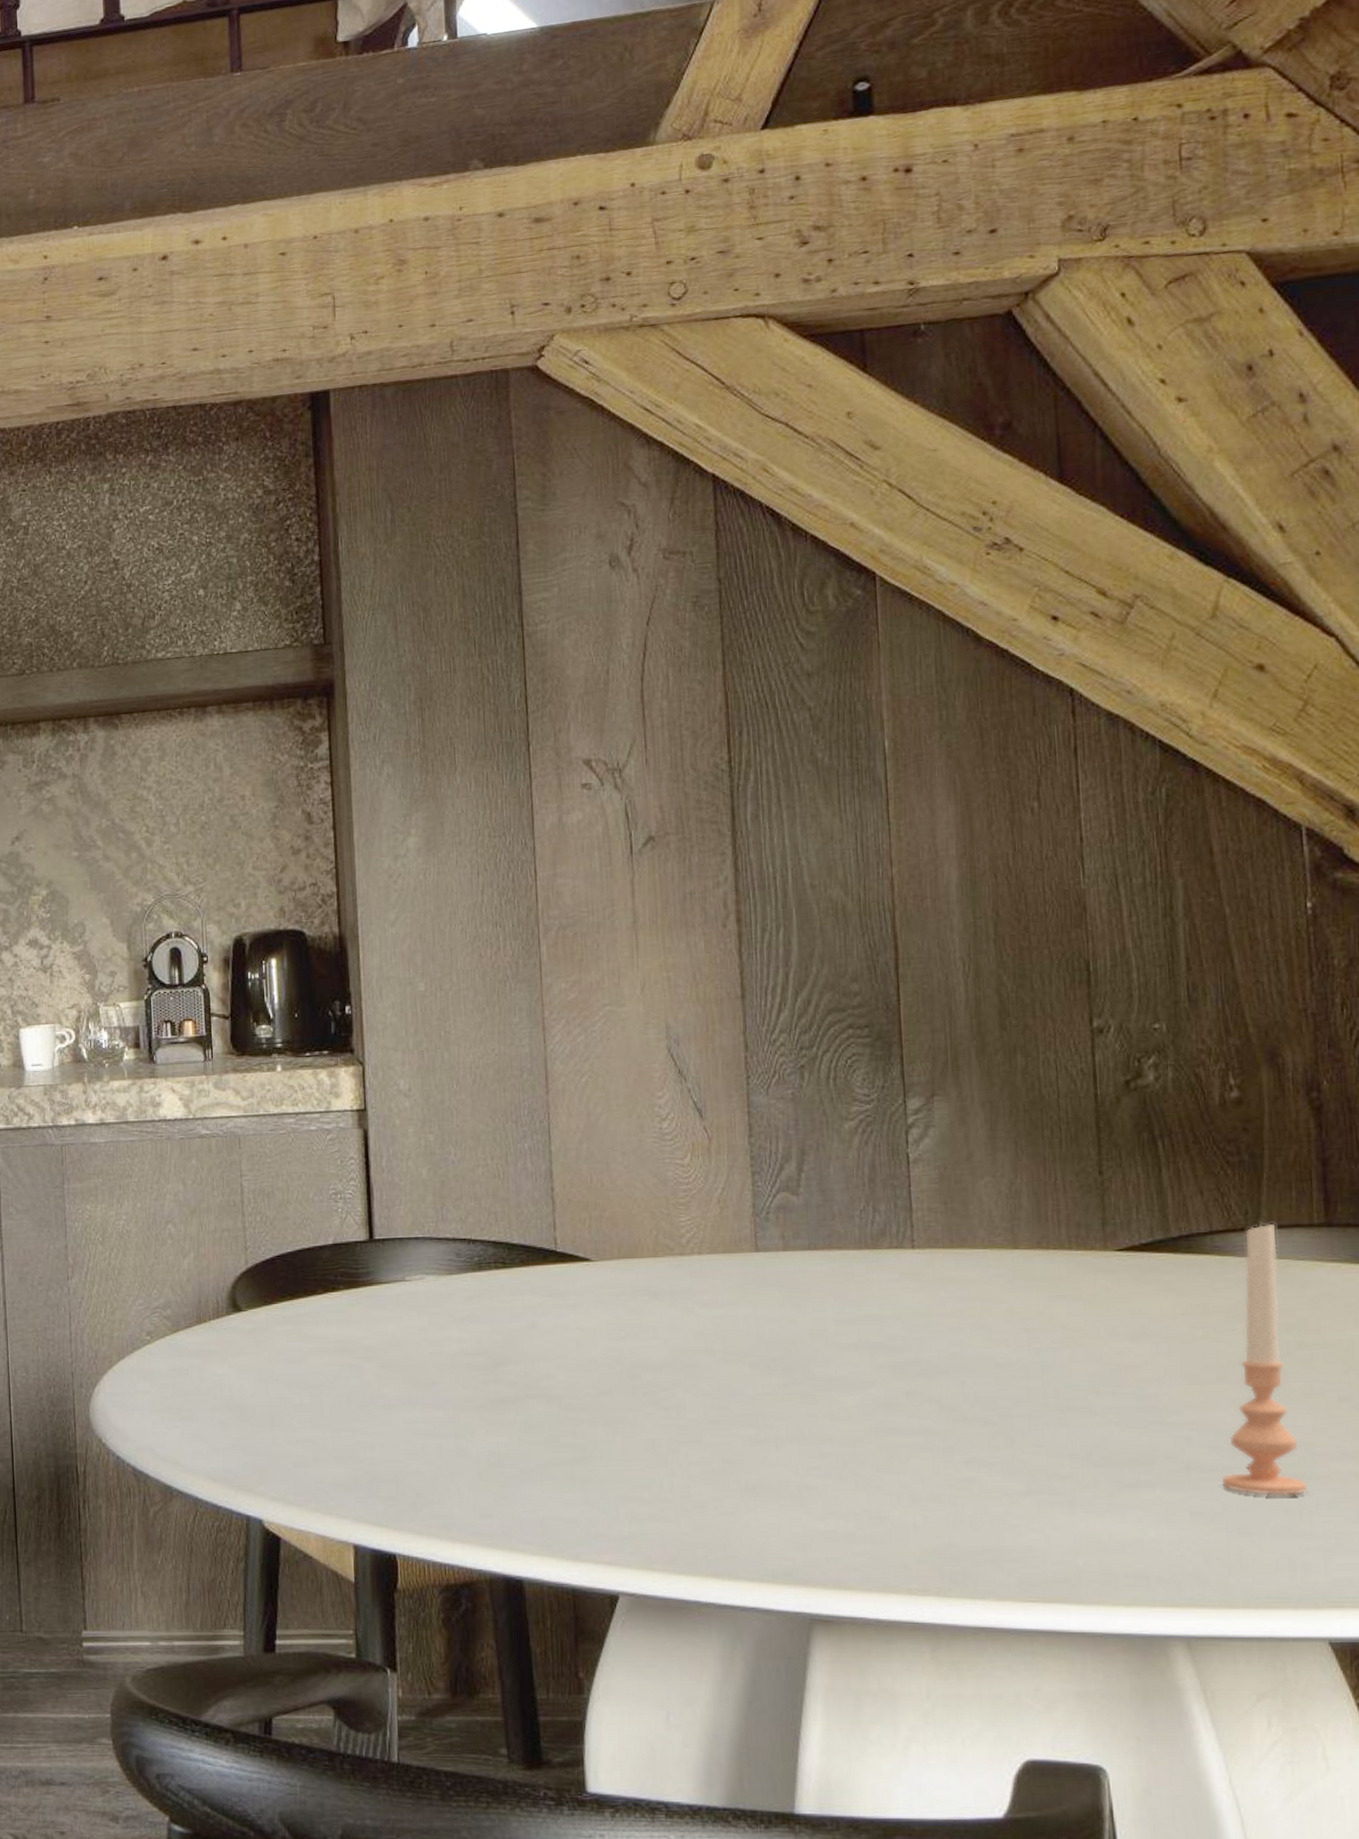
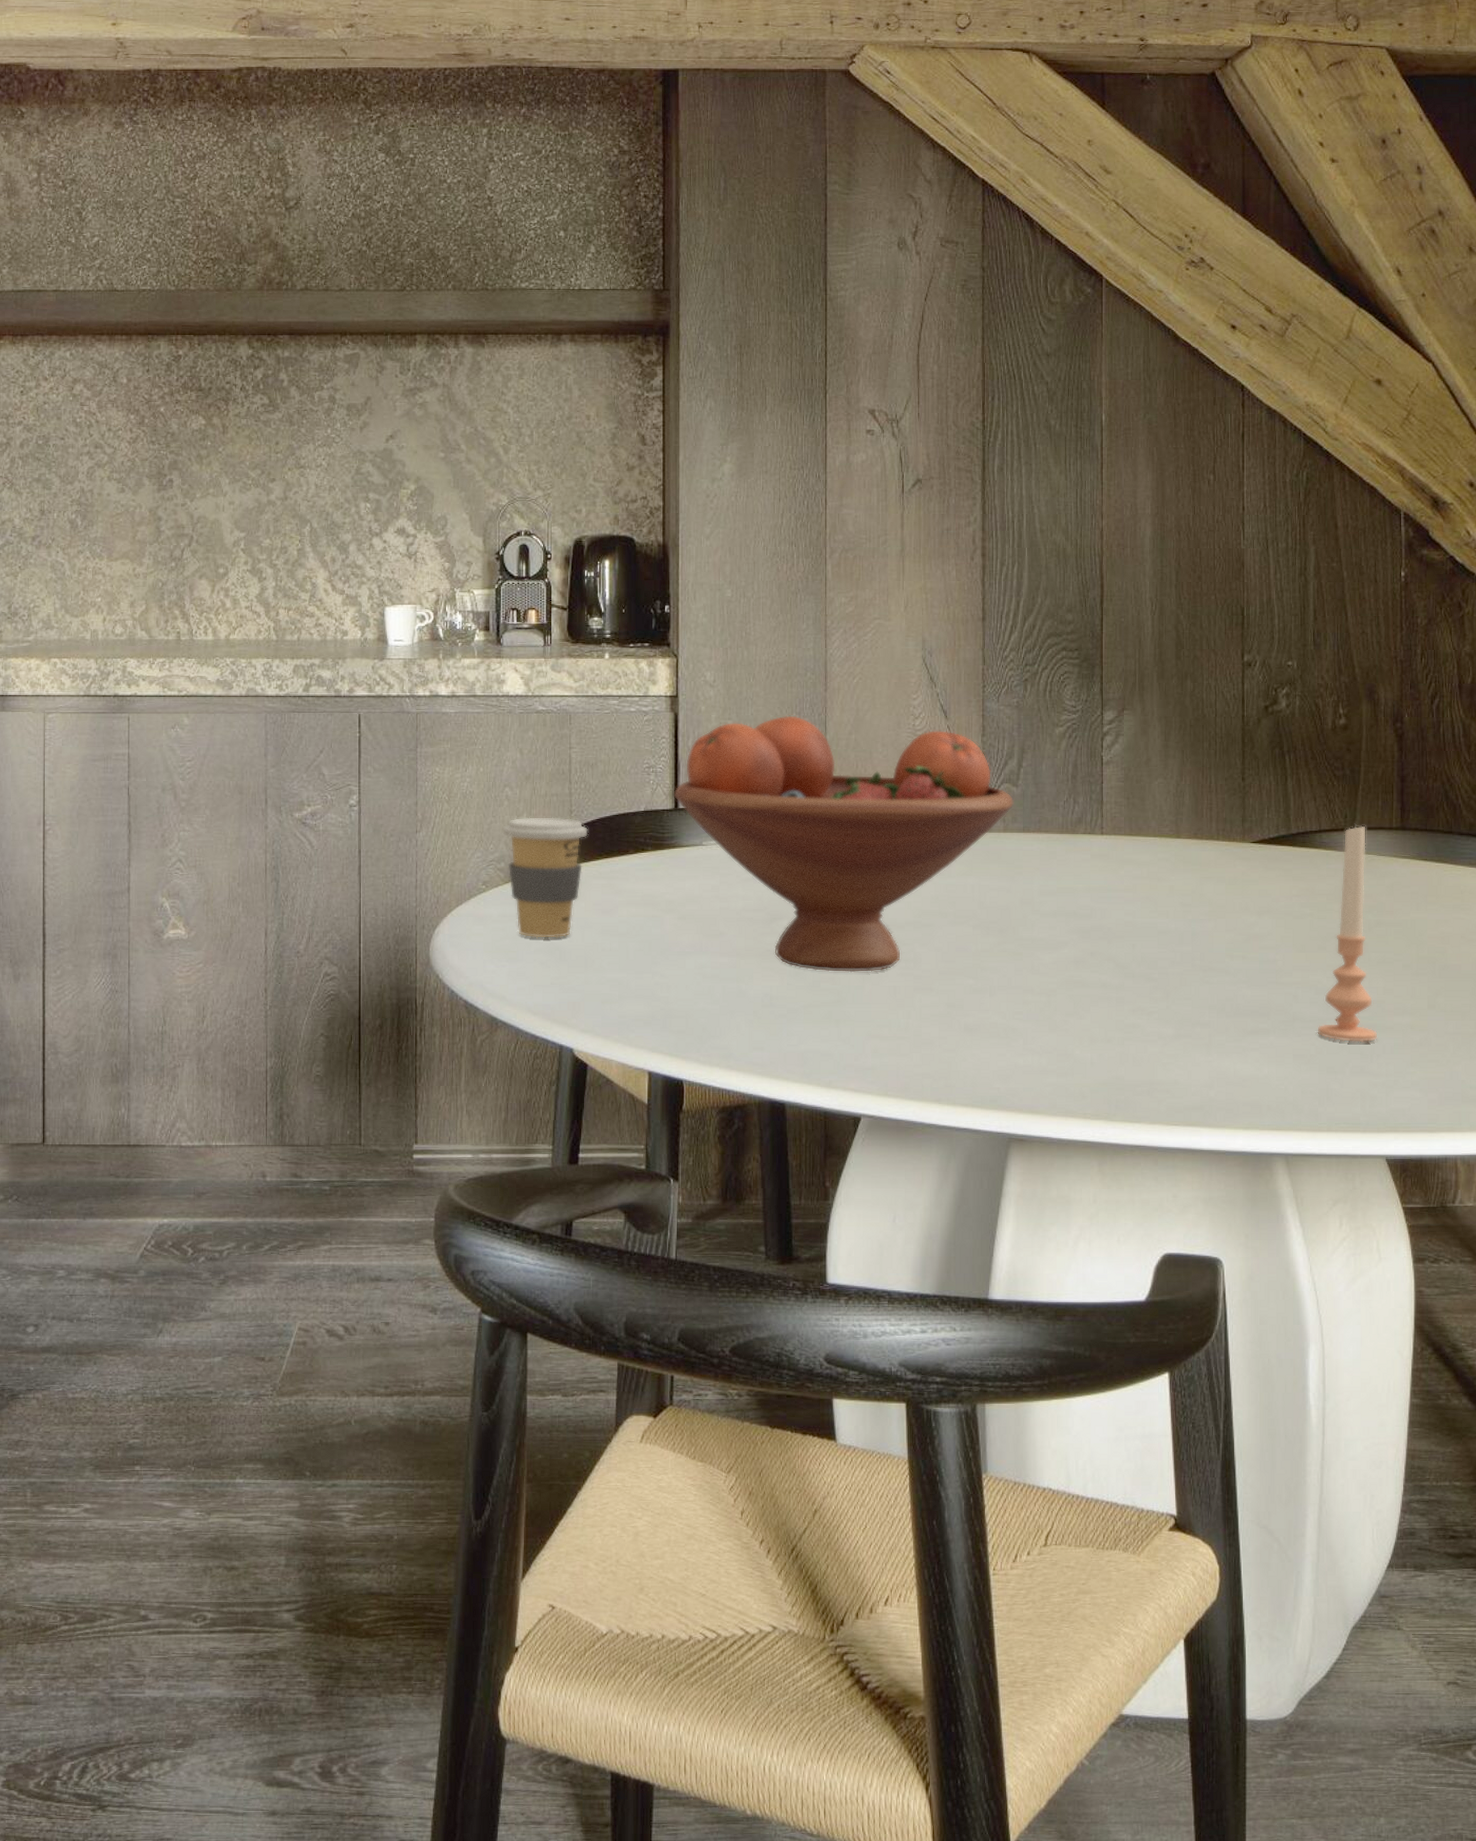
coffee cup: none [167,1255,267,1394] -> present [502,817,588,938]
fruit bowl: none [367,1124,794,1424] -> present [673,715,1013,972]

